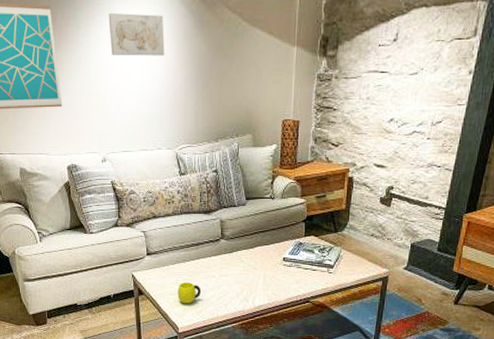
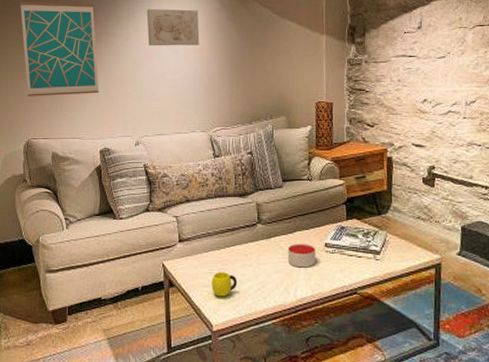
candle: none [249,257,275,279] -> present [288,243,316,268]

